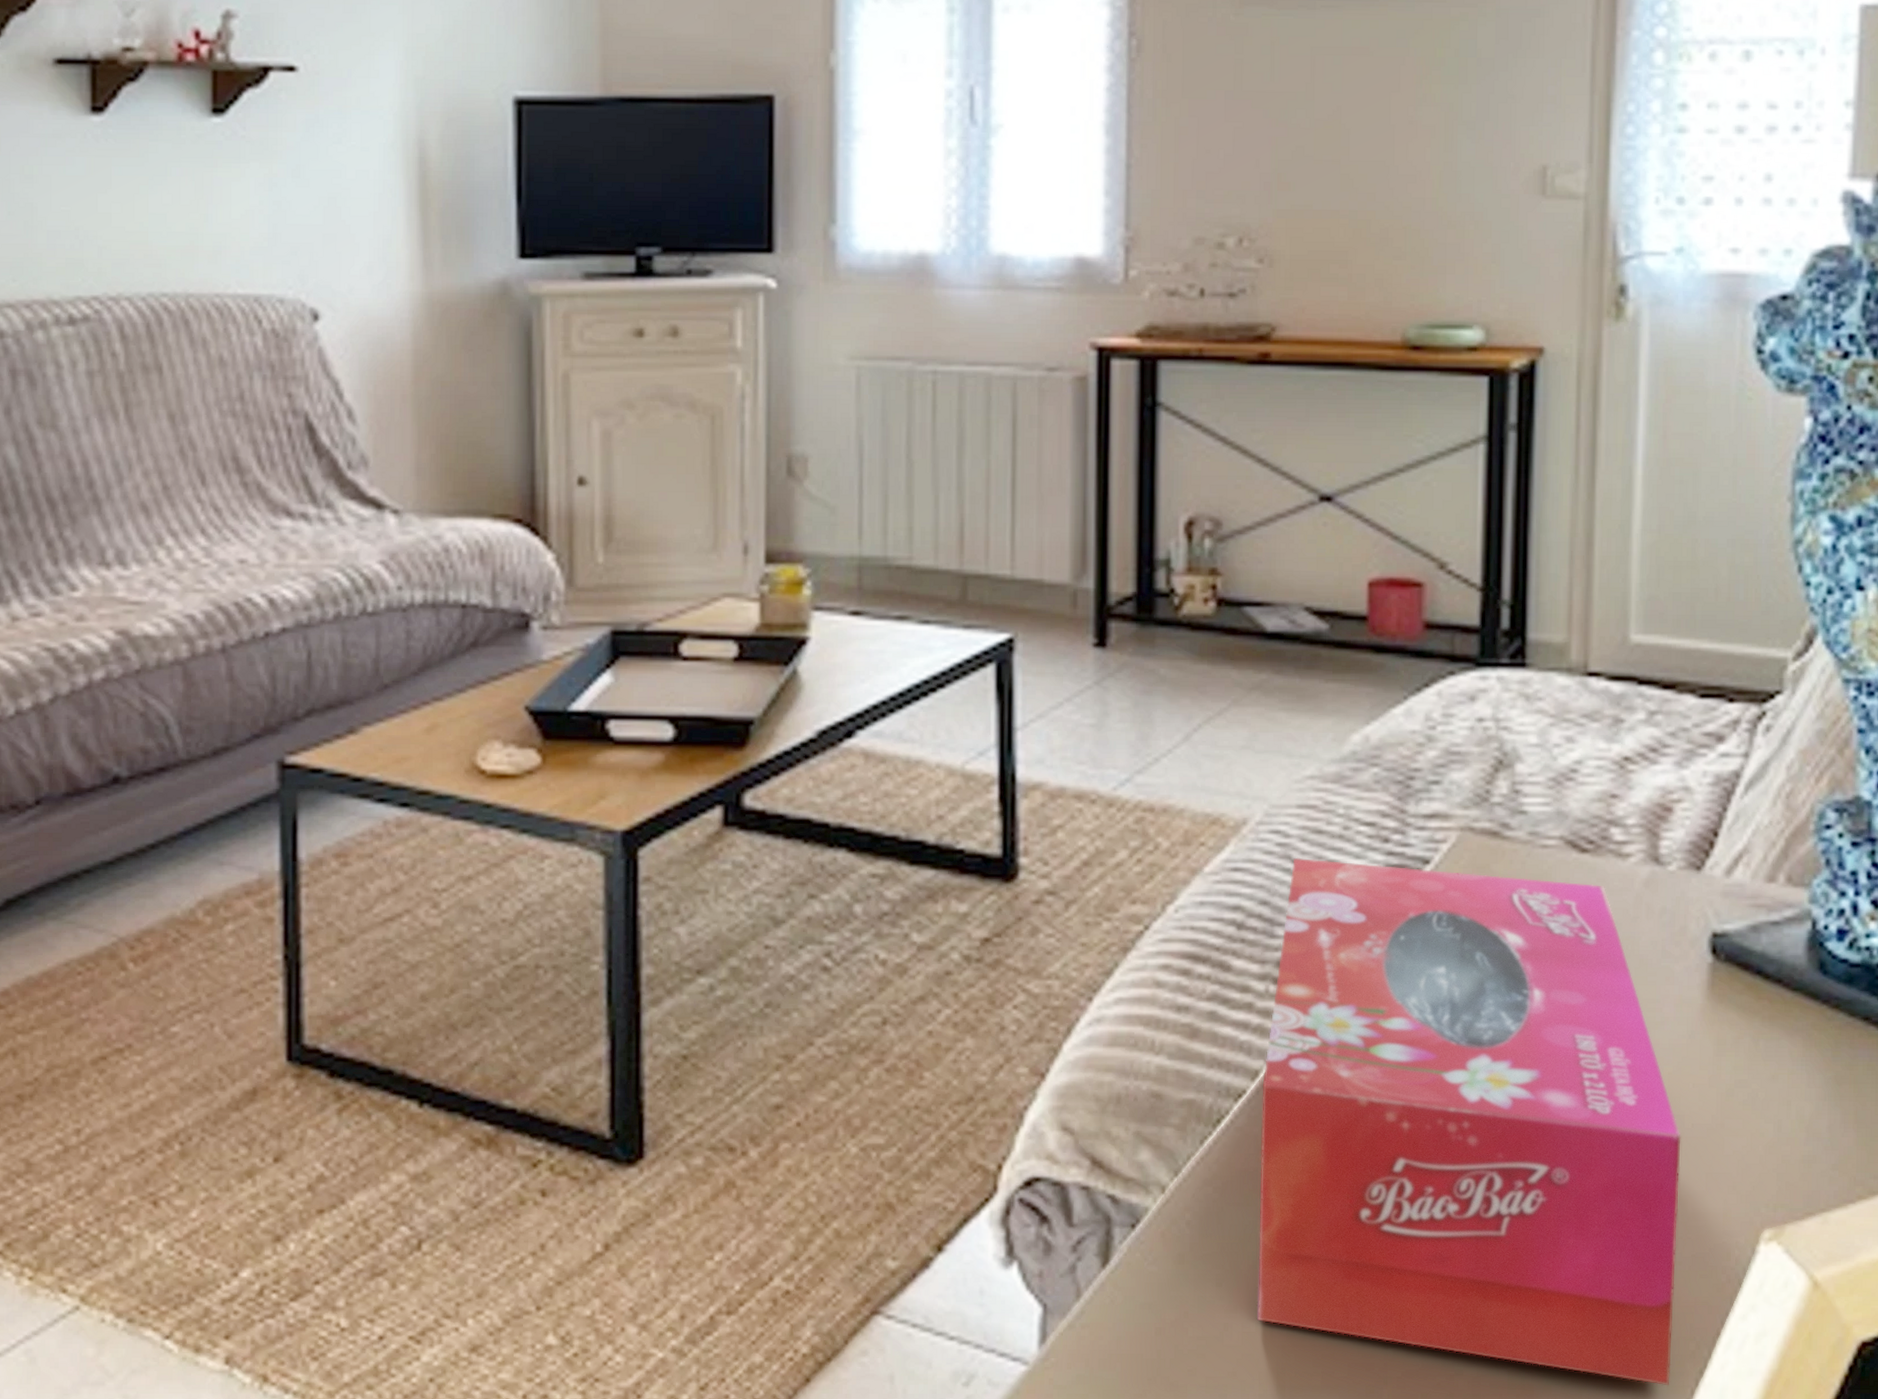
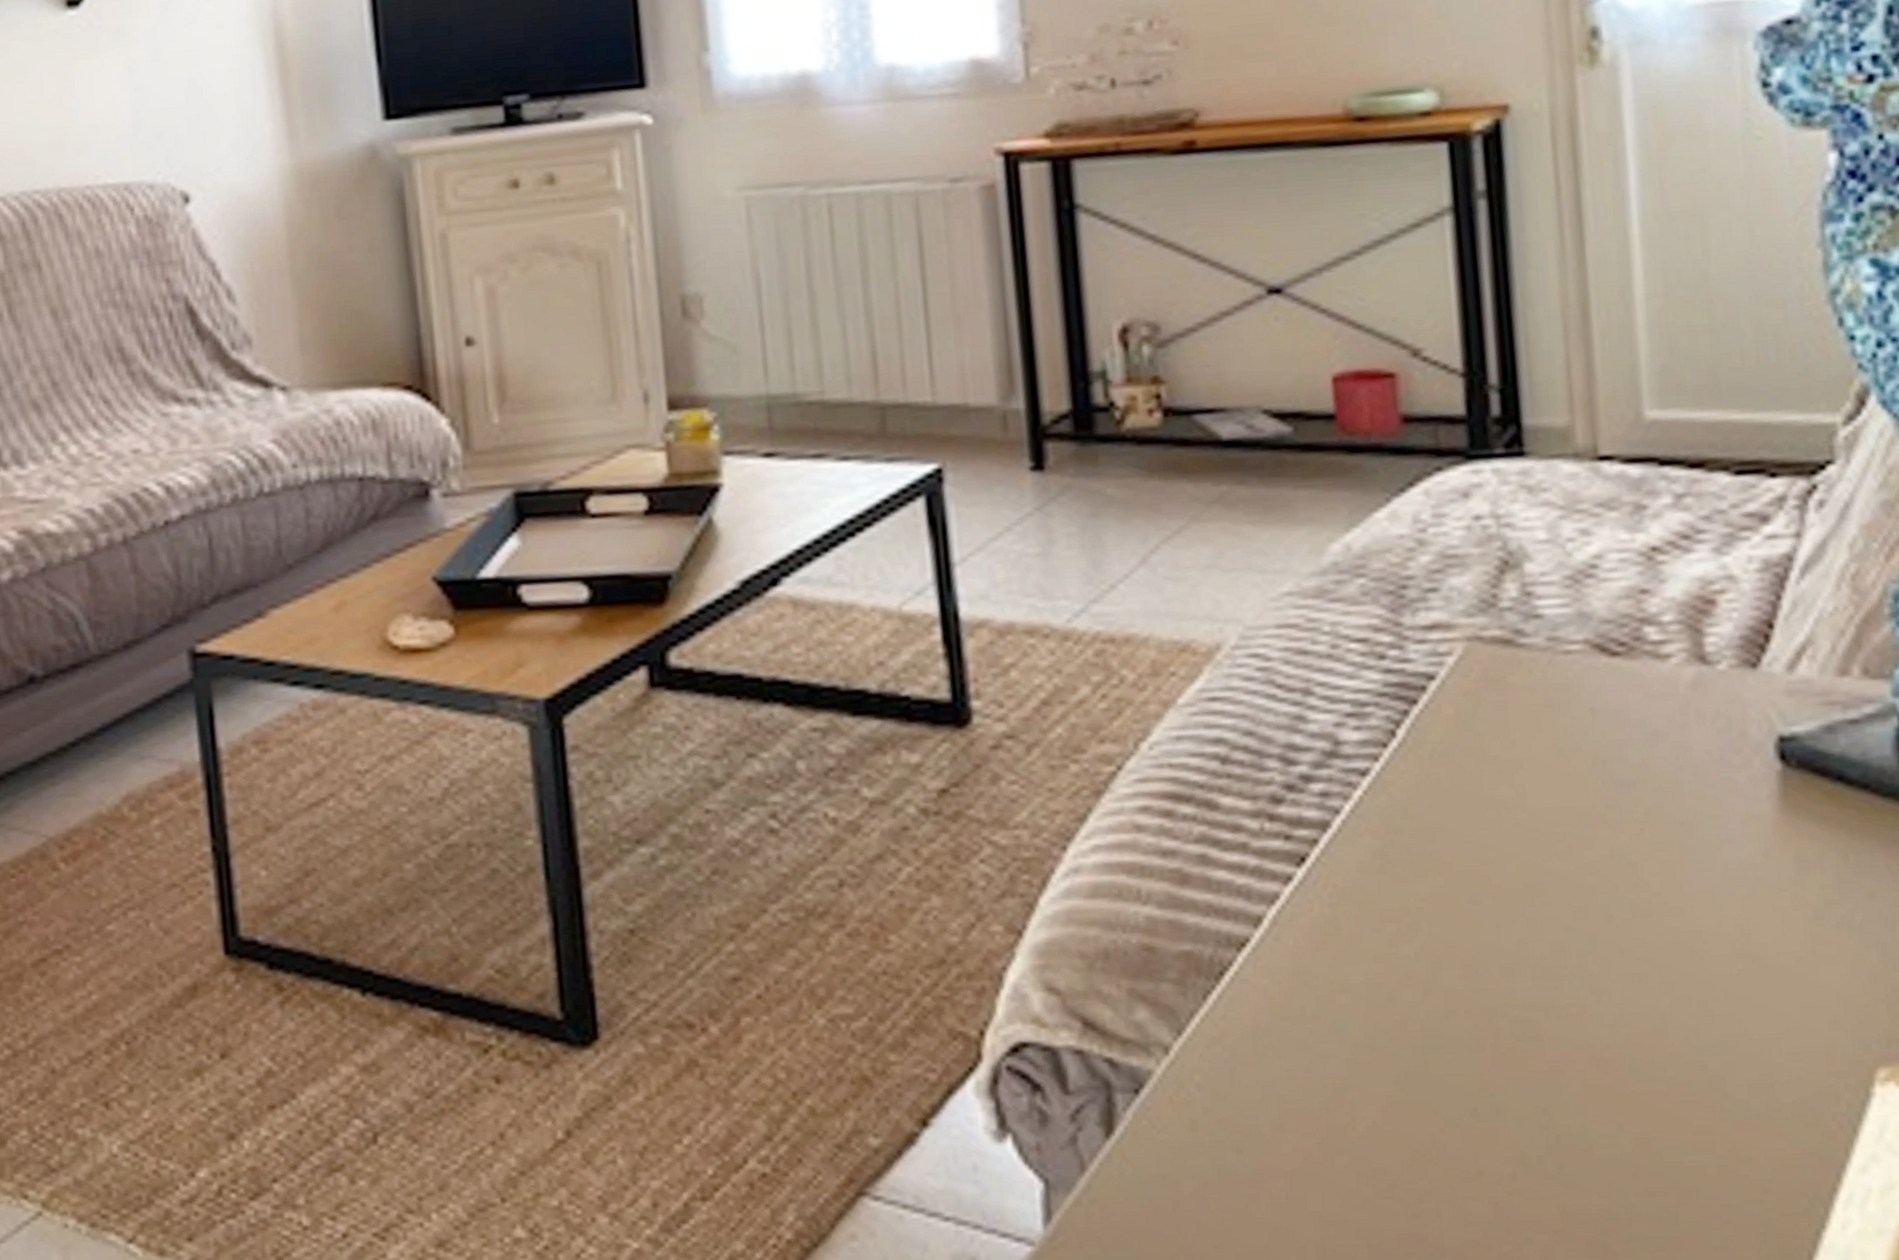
tissue box: present [1257,857,1681,1385] -> none [1266,681,1782,1249]

